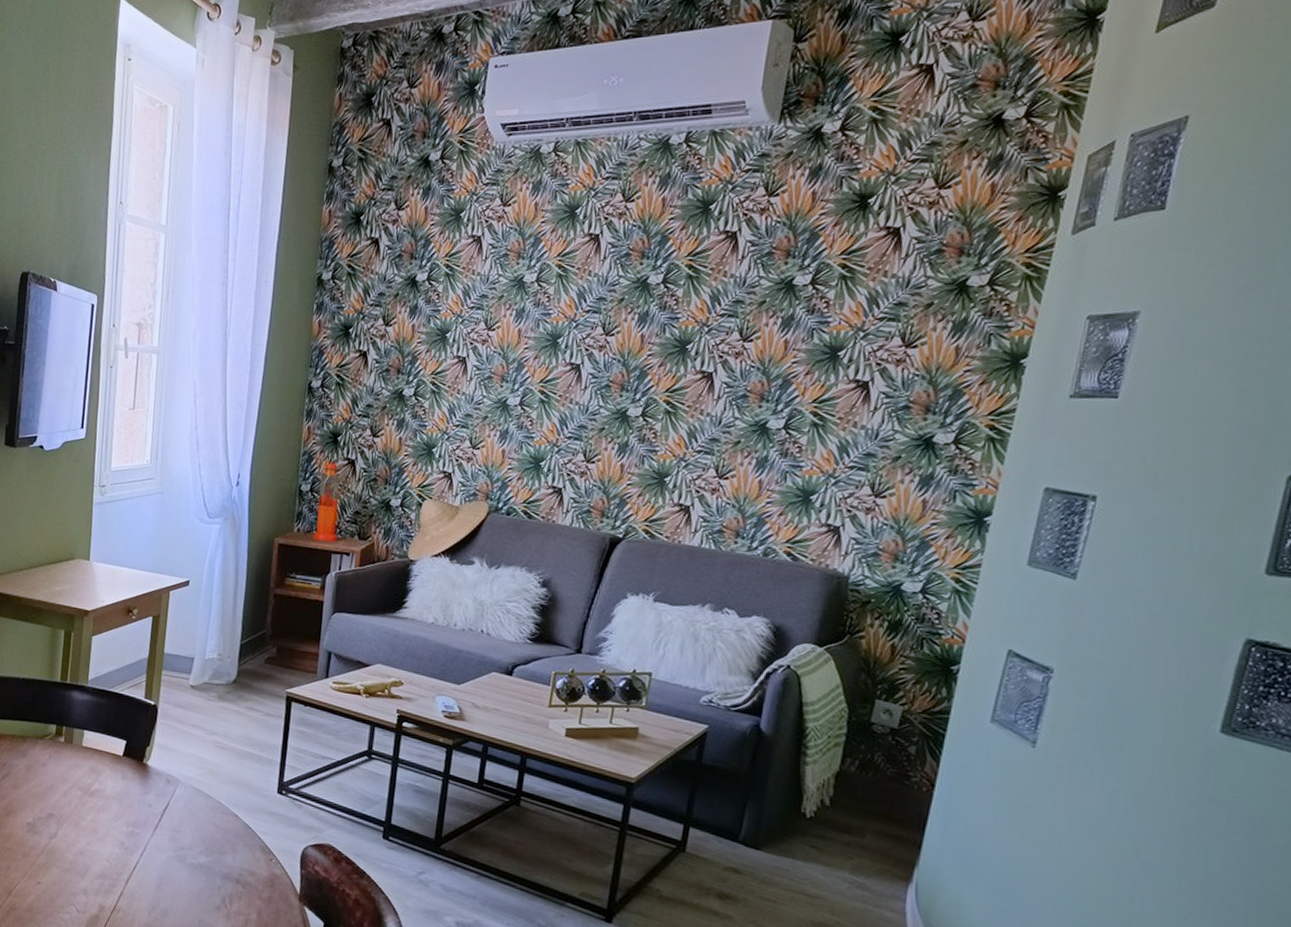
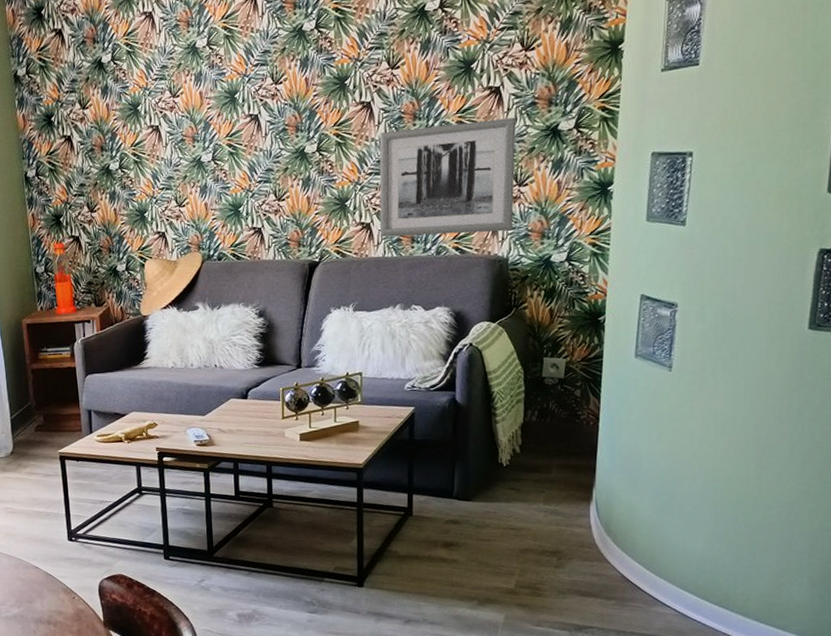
wall art: none [699,408,883,546] -> present [379,117,516,237]

